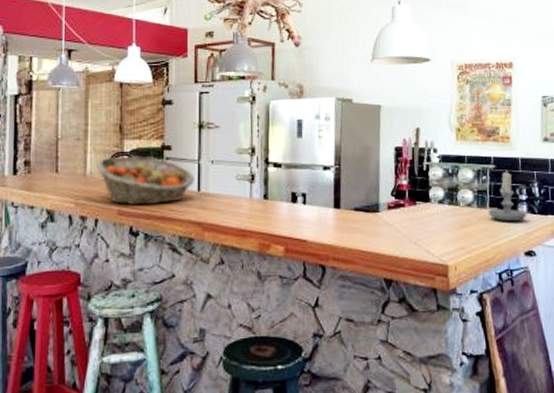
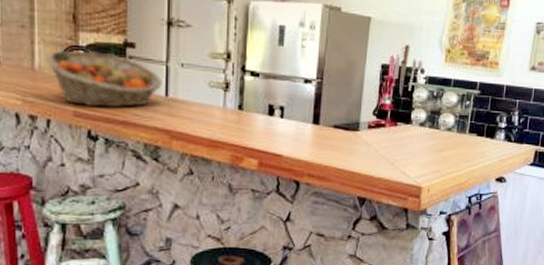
candle: present [489,171,527,222] -> none [467,97,504,149]

